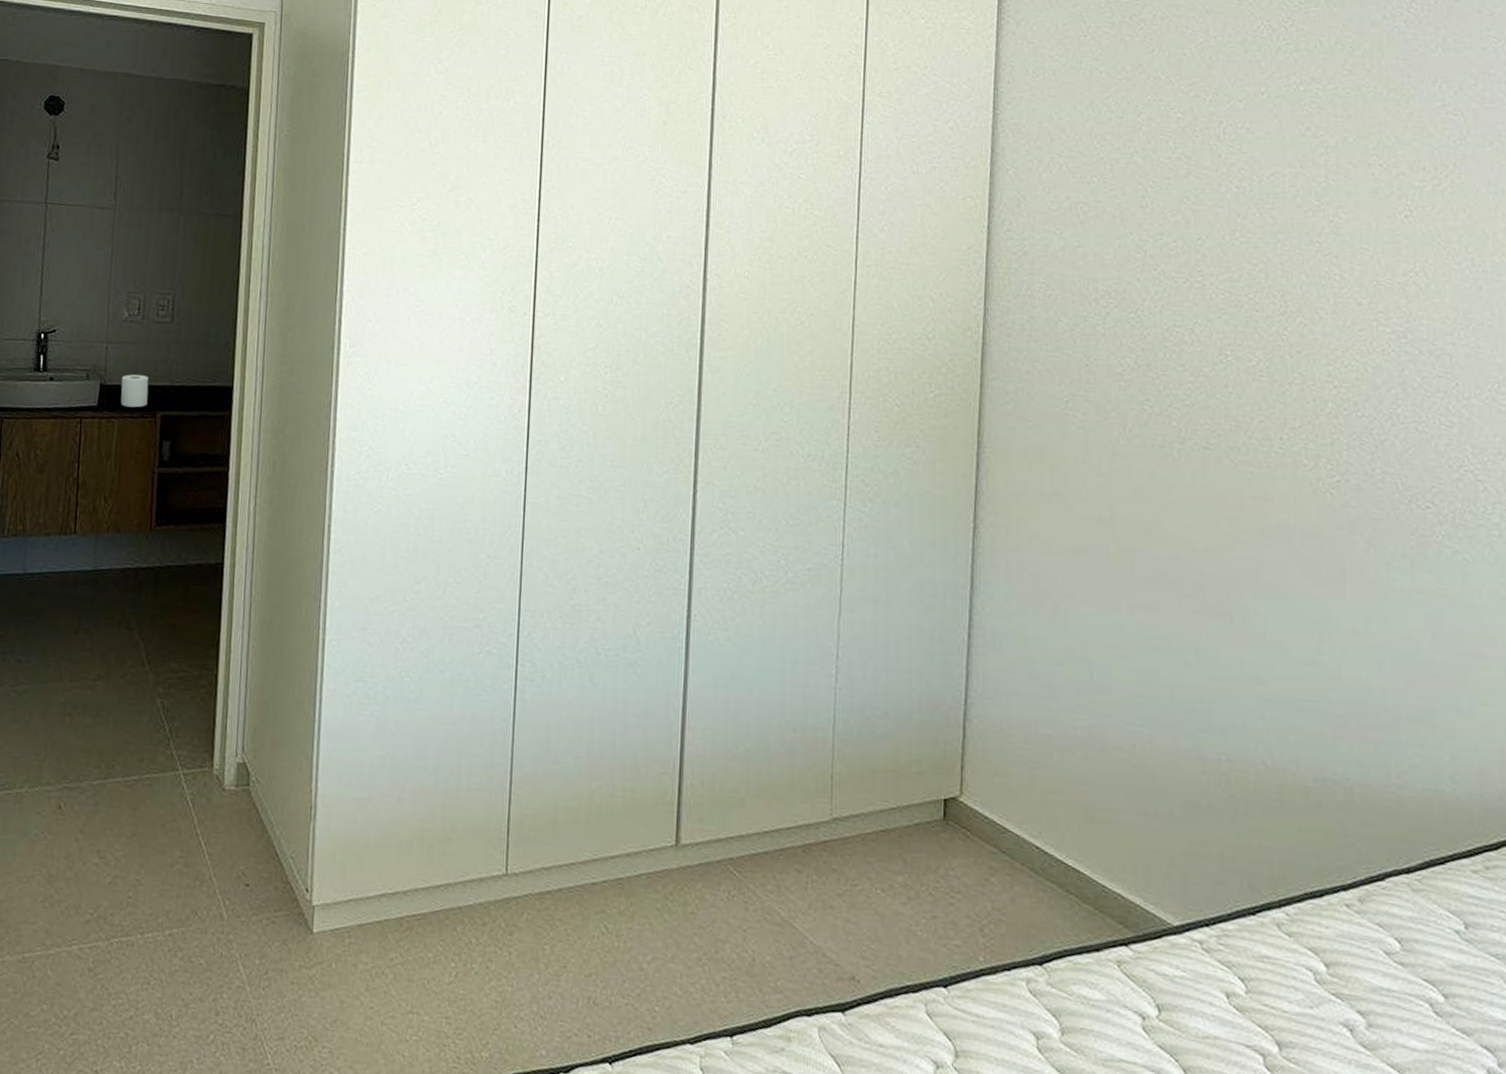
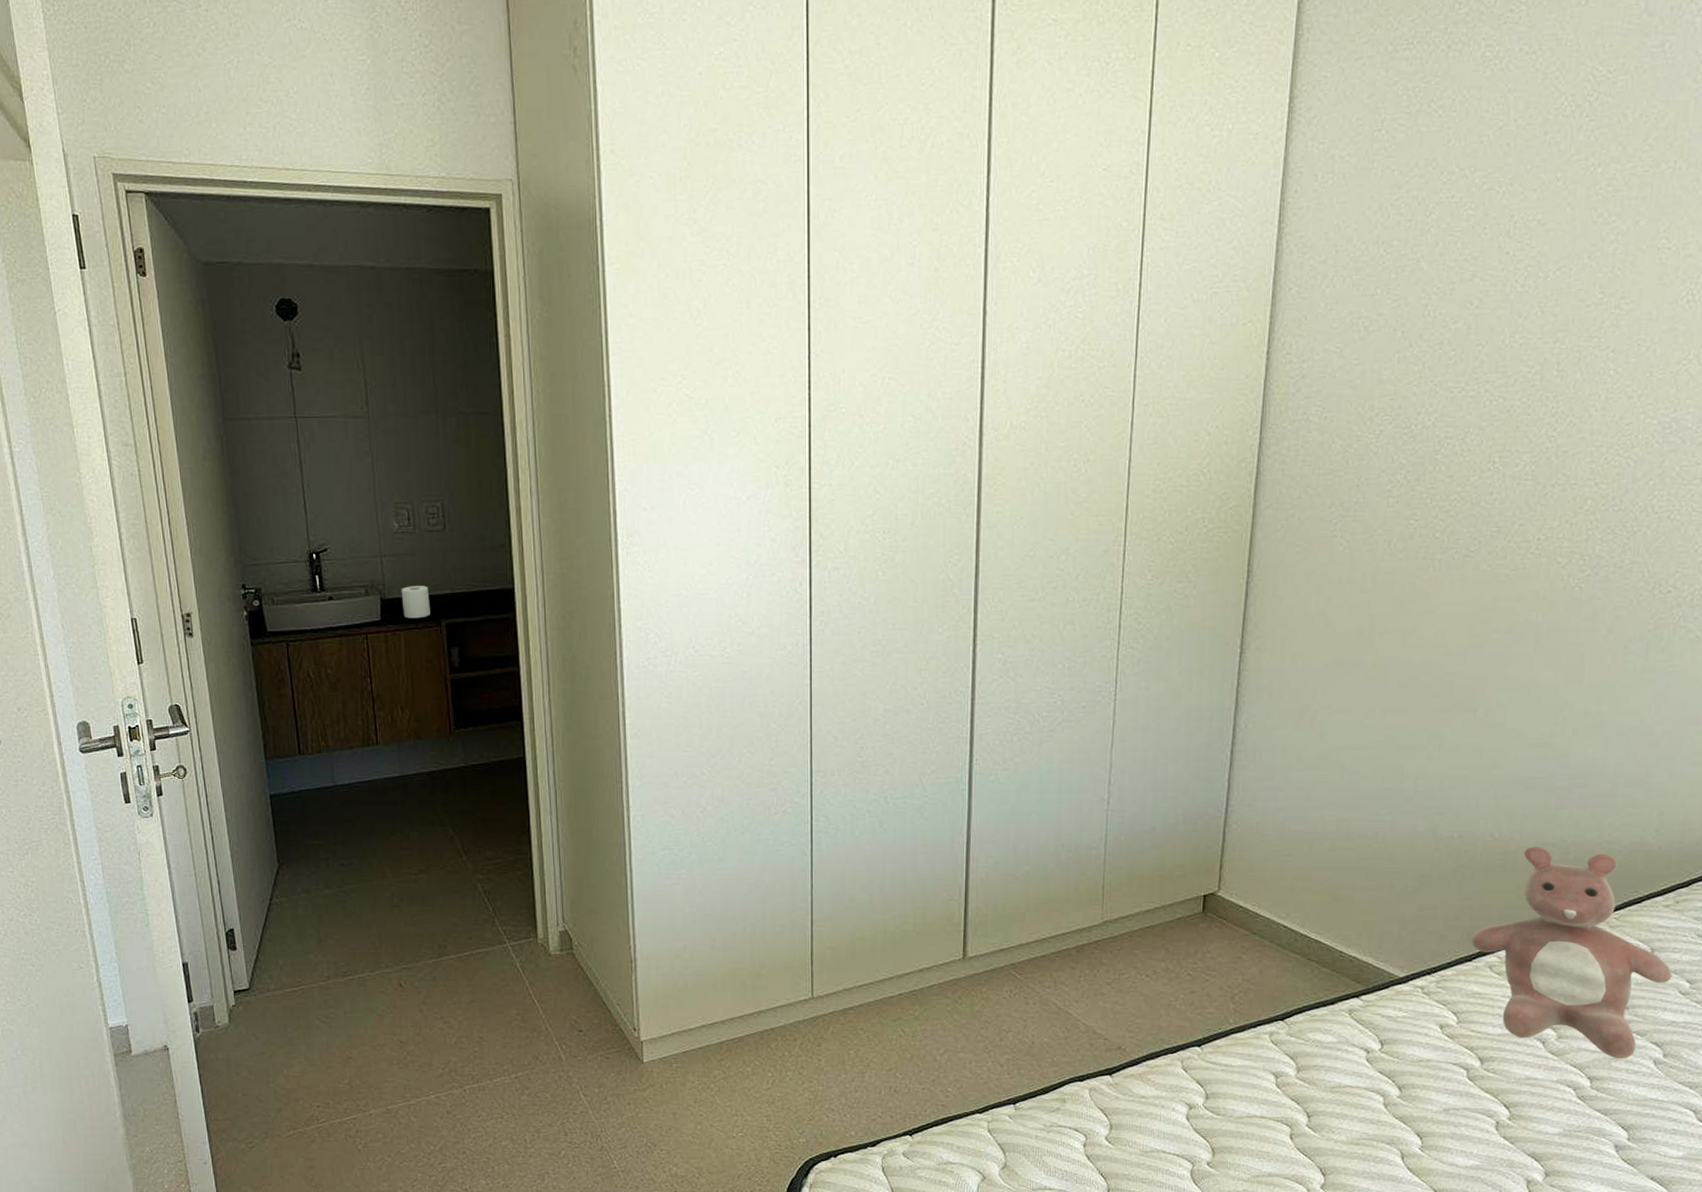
stuffed animal: none [1253,781,1494,1064] -> present [1471,846,1672,1059]

